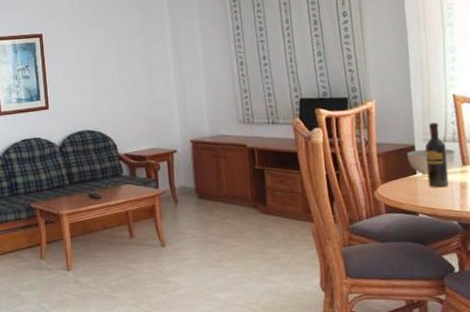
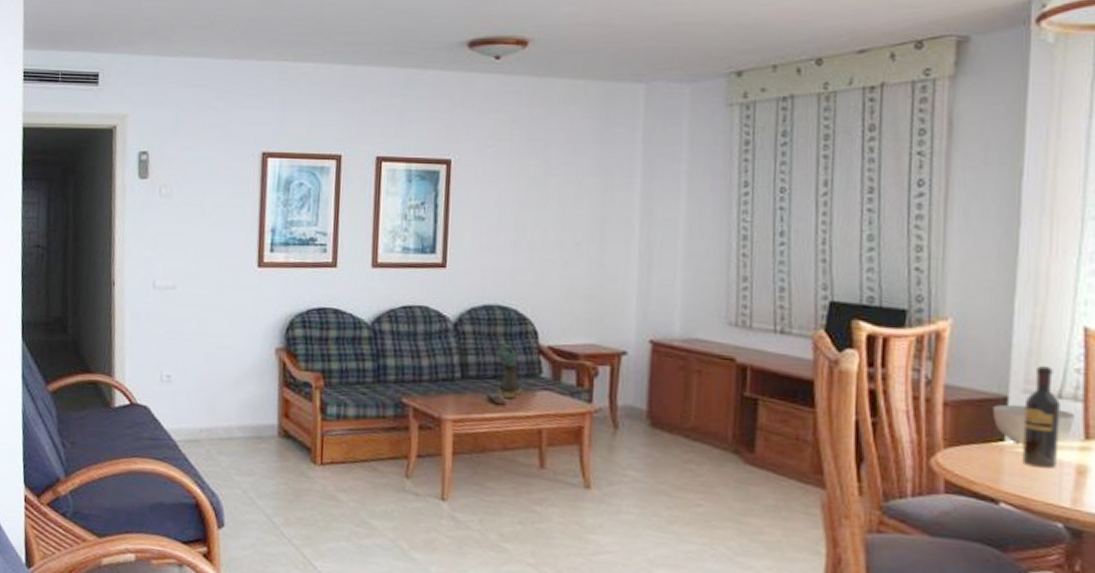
vase: none [90,155,110,194] -> present [496,341,520,400]

